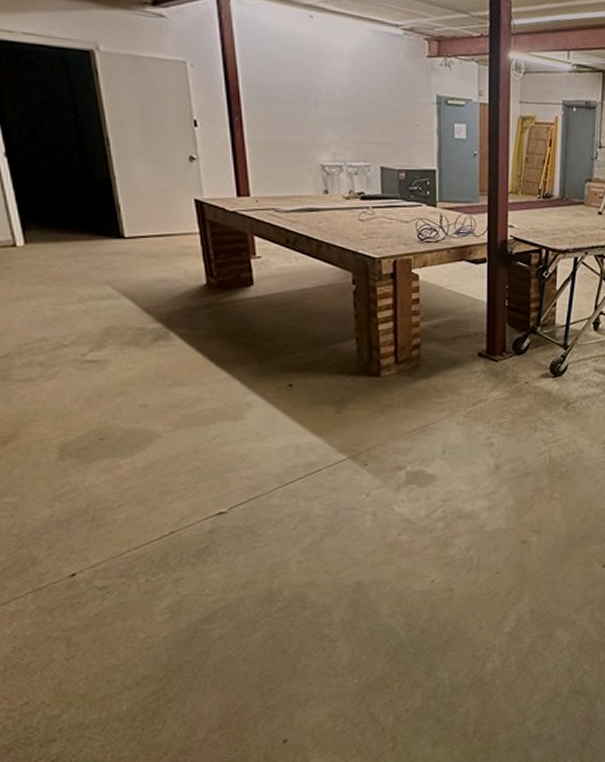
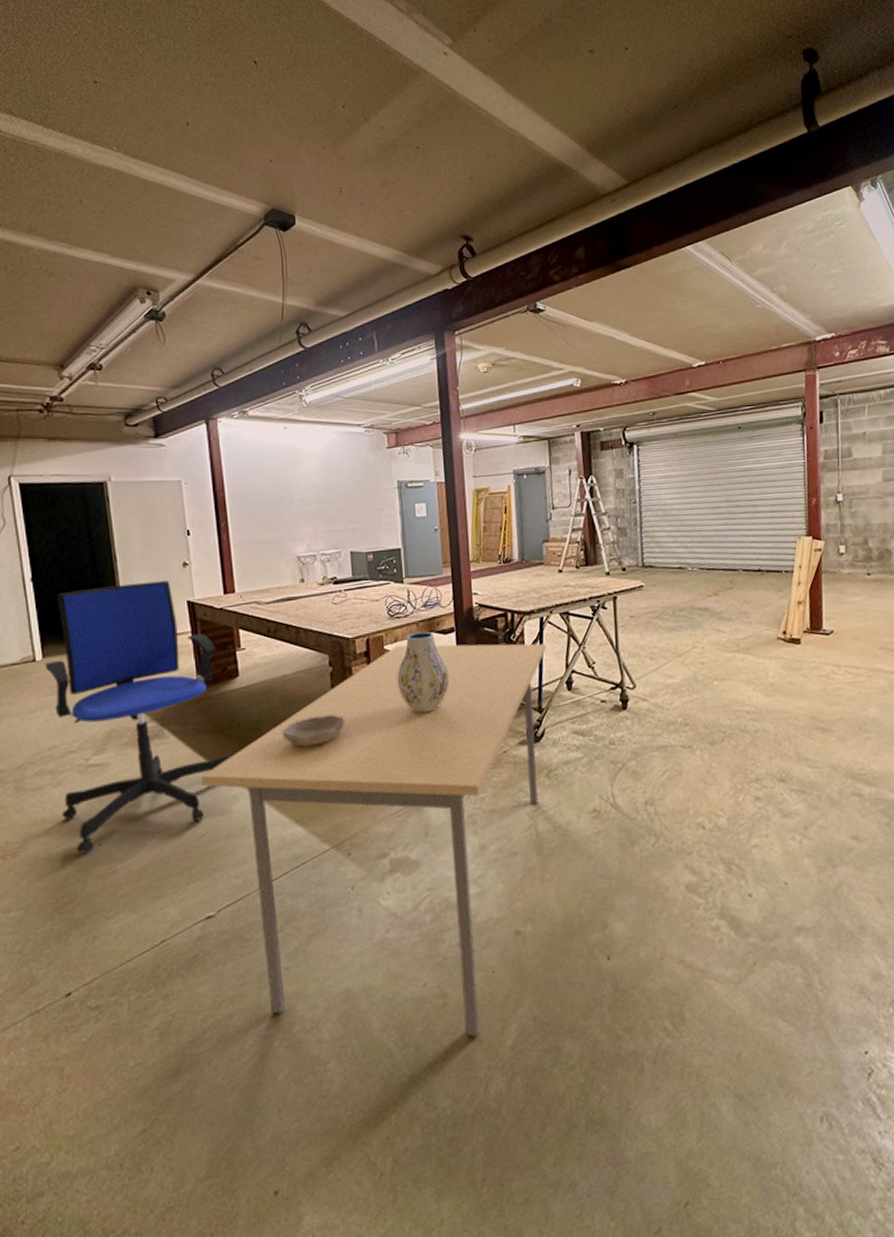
office chair: none [27,172,242,448] -> present [45,580,229,854]
dining table: none [212,271,577,624] -> present [202,643,546,1037]
bowl: none [301,333,366,363] -> present [283,715,344,748]
vase: none [424,259,477,339] -> present [397,631,449,713]

